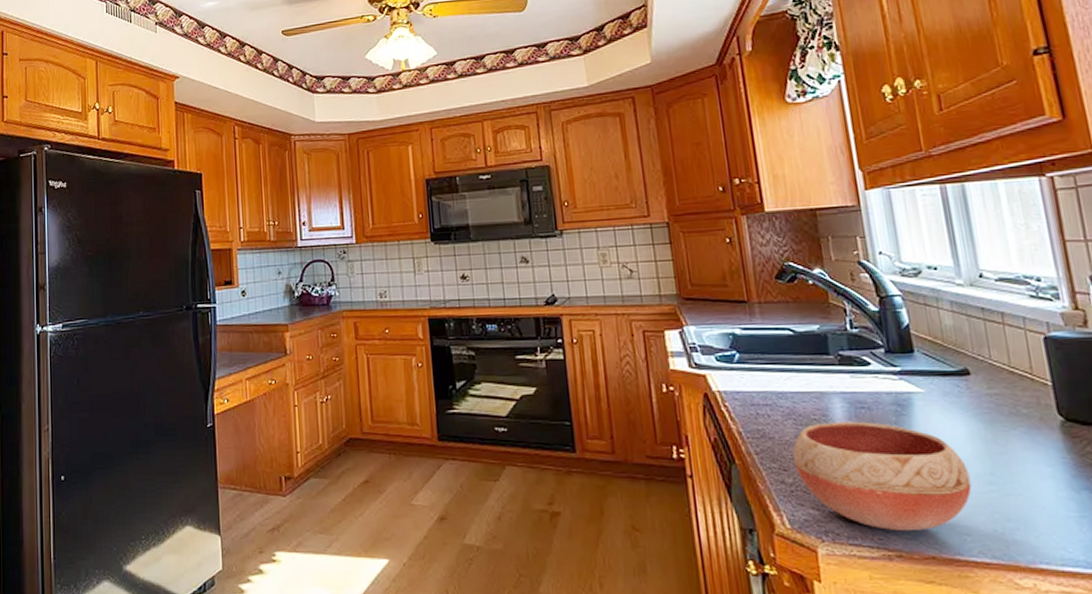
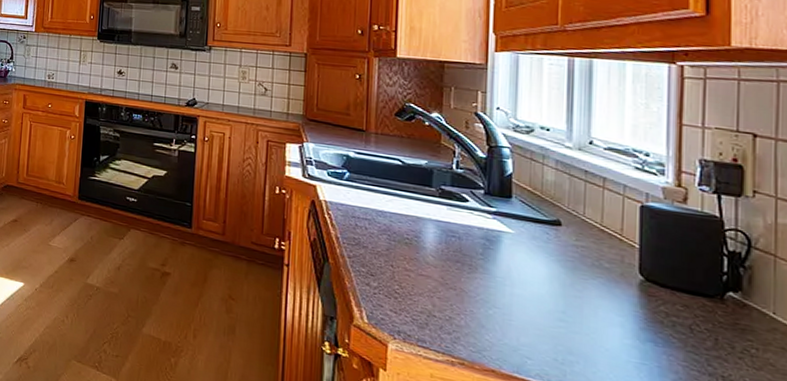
bowl: present [793,421,972,532] -> none [381,242,542,348]

